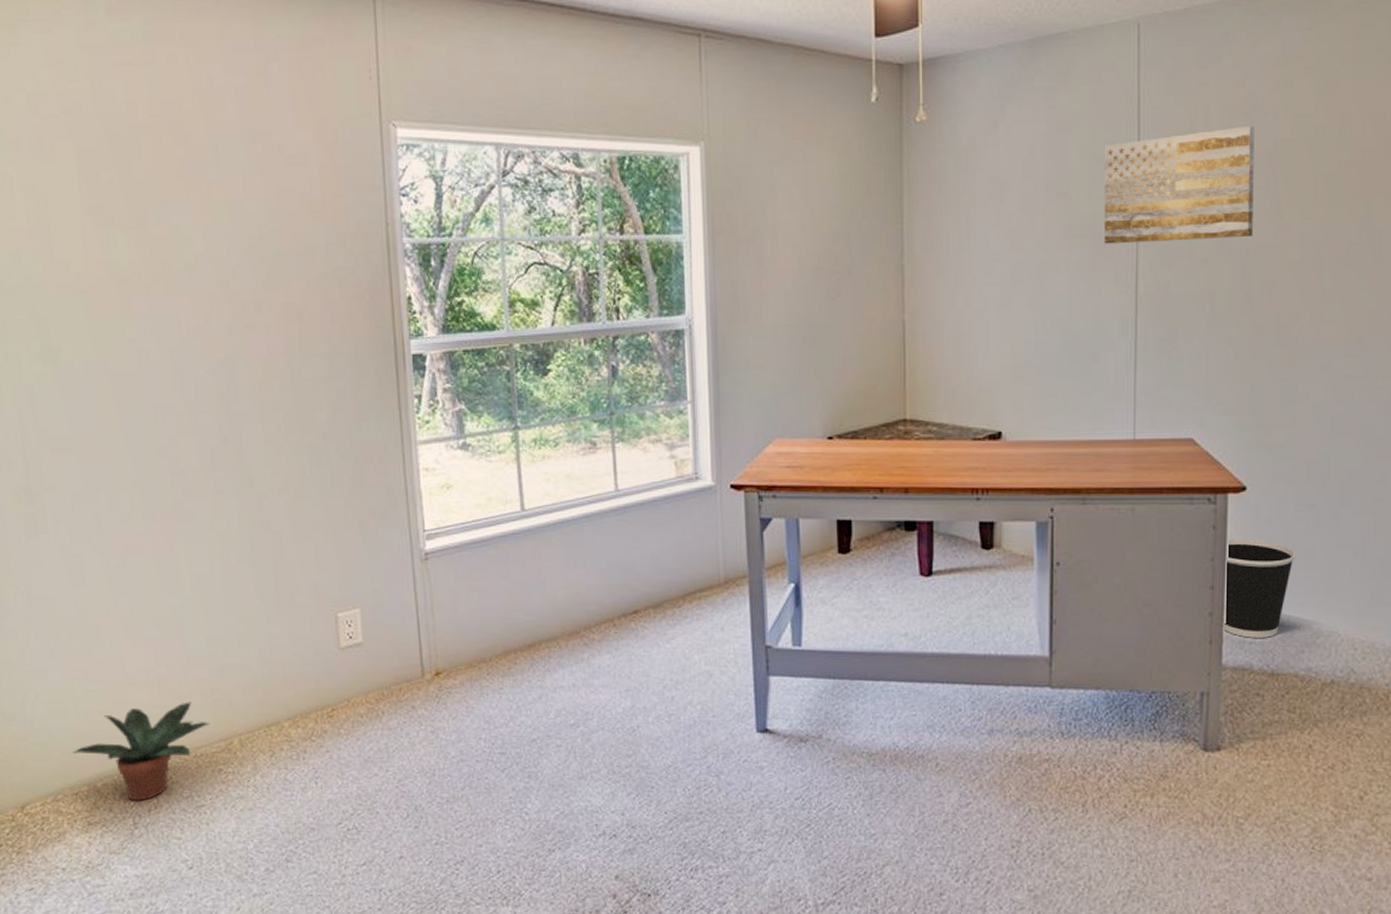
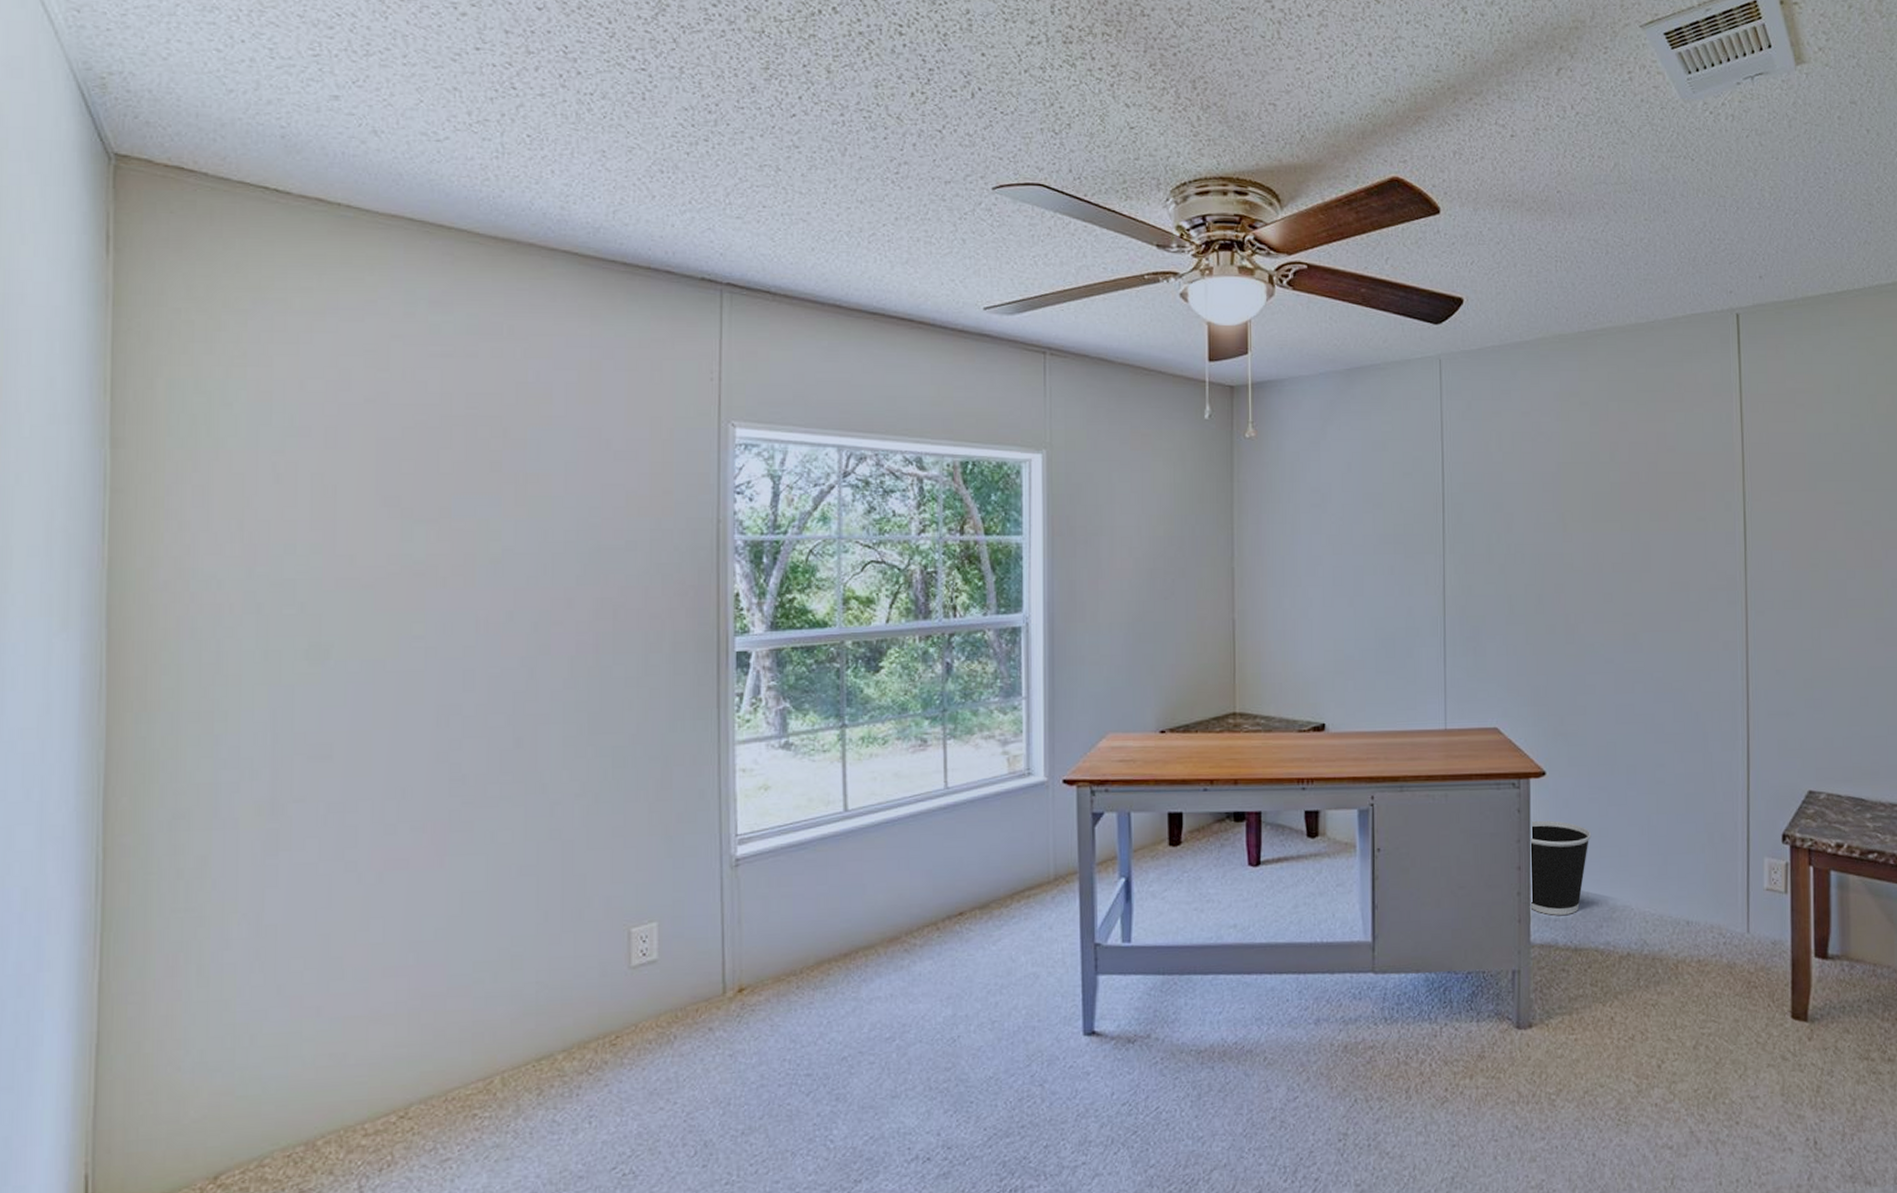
potted plant: present [72,702,211,801] -> none [290,1037,468,1160]
wall art: present [1103,126,1255,244] -> none [1412,450,1542,551]

